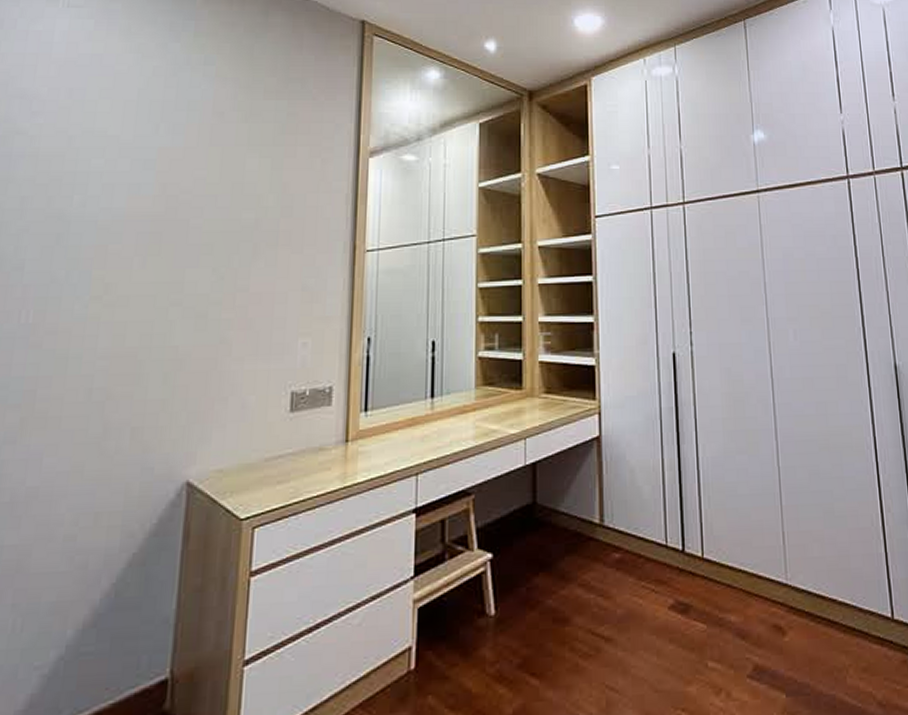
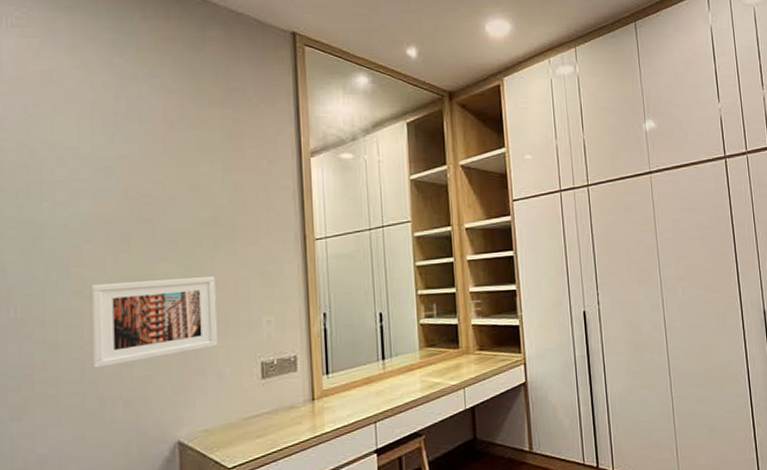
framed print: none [102,288,250,387] -> present [90,276,217,368]

